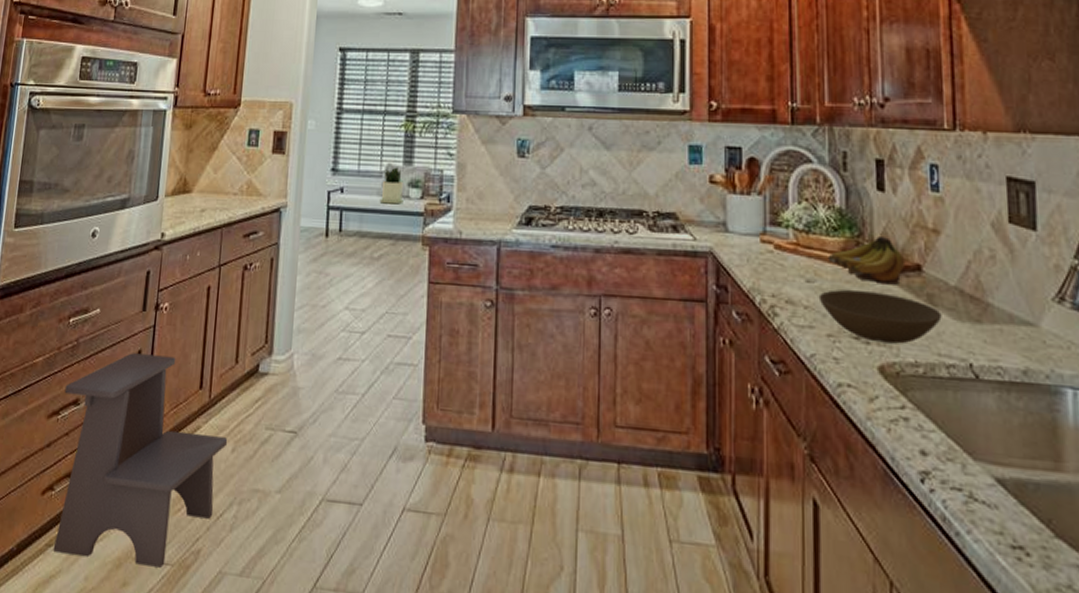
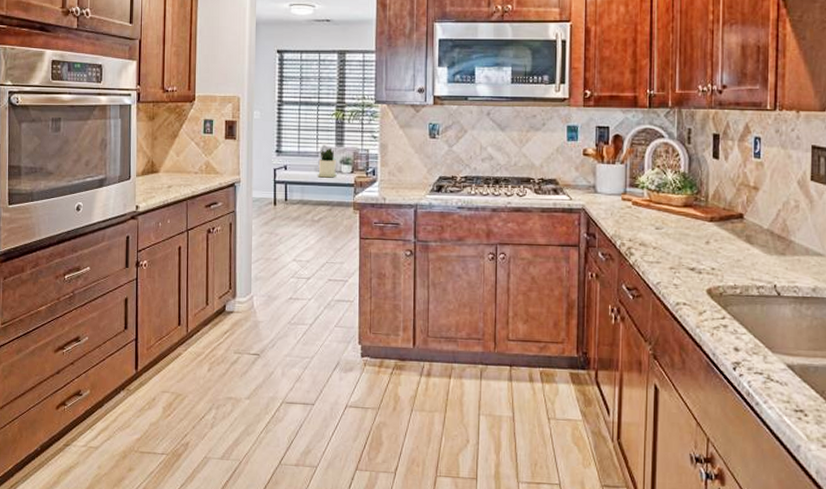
step stool: present [53,353,228,568] -> none [66,300,204,457]
bowl: present [818,289,942,344] -> none [664,233,756,273]
fruit: present [827,237,906,285] -> none [673,193,732,229]

